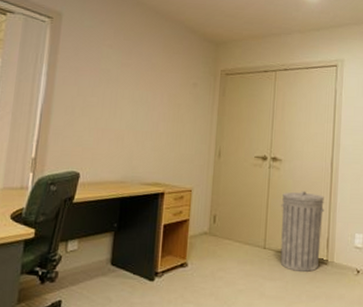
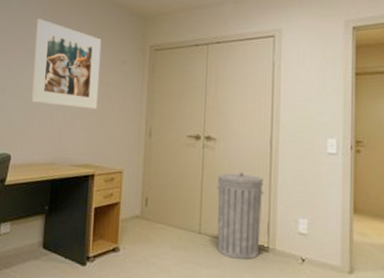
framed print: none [101,39,174,130] -> present [31,19,102,109]

